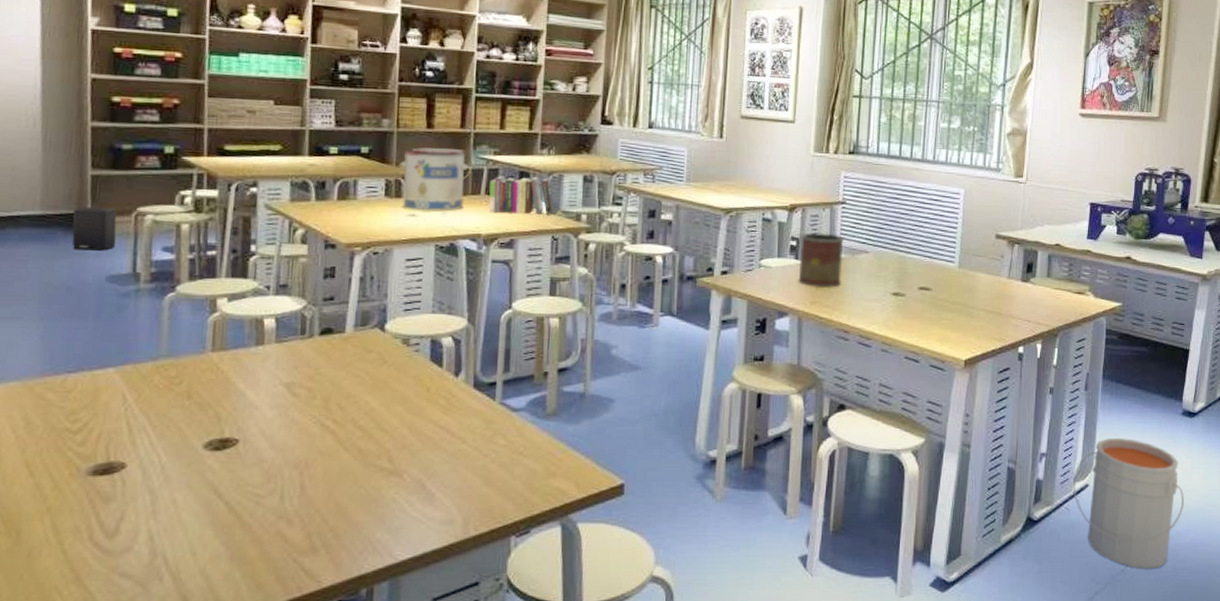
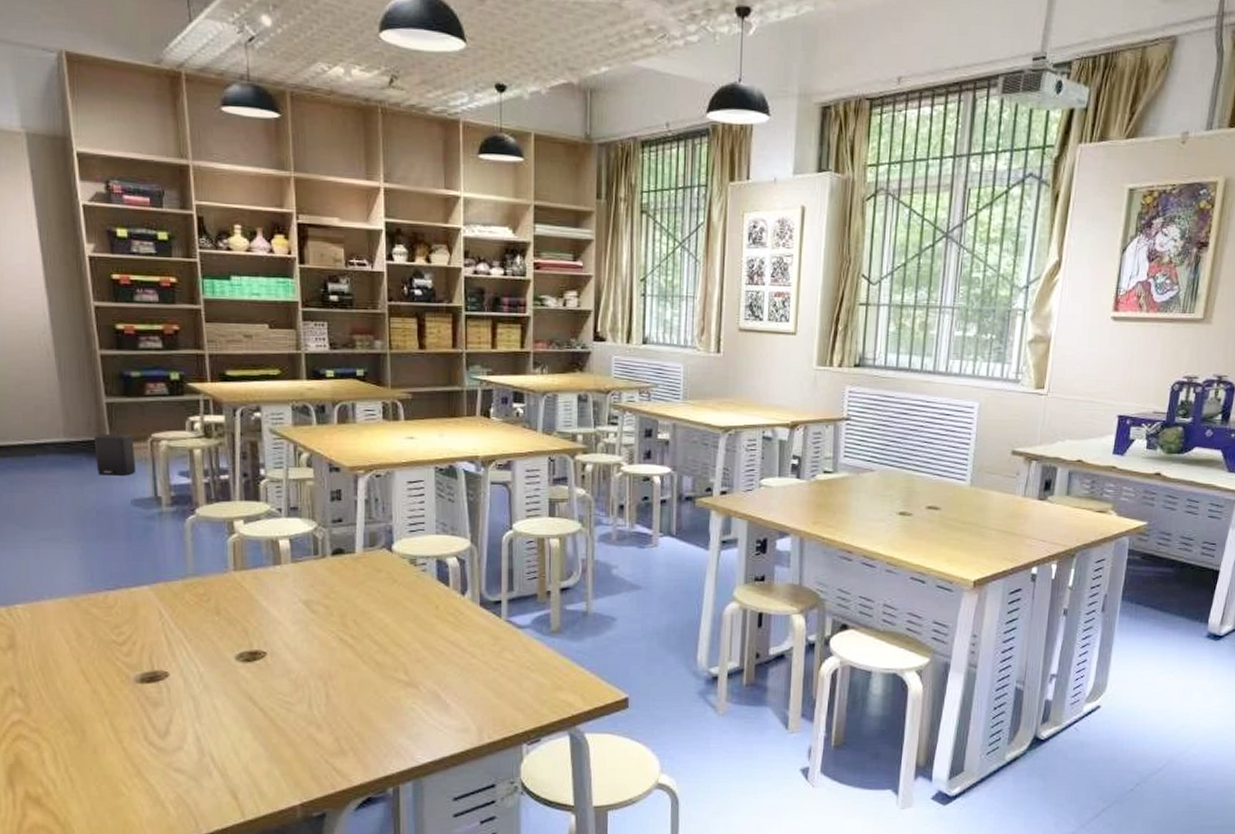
paint can: present [398,147,471,212] -> none [393,369,465,435]
books: present [488,176,556,215] -> none [484,396,551,436]
paint can: present [798,232,844,289] -> none [800,451,848,509]
bucket: present [1072,438,1184,569] -> none [1083,660,1203,788]

